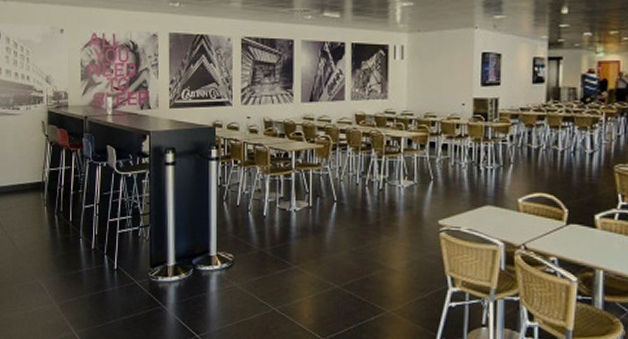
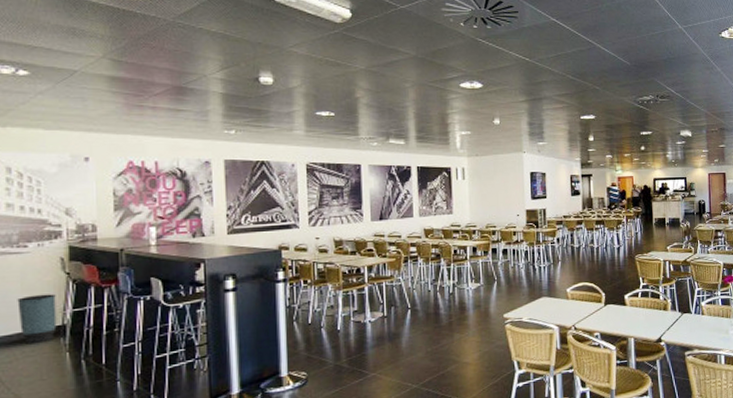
trash can: none [12,152,38,196] -> present [17,294,57,345]

